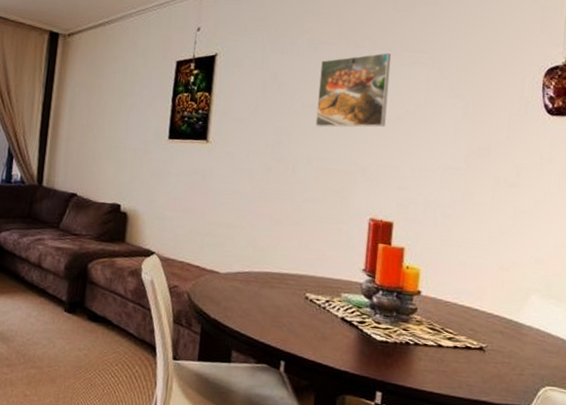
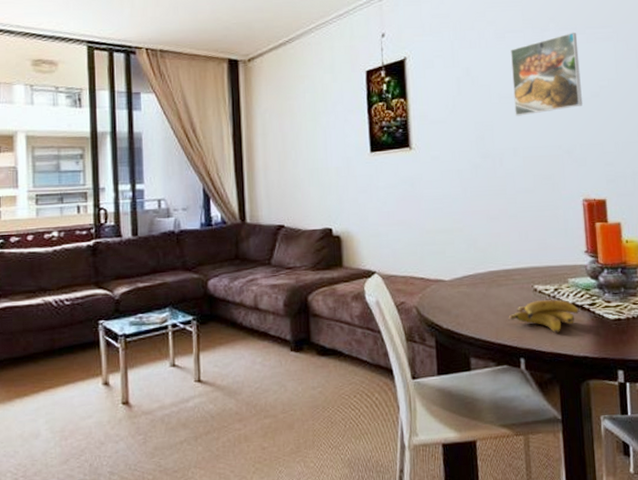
banana: none [275,308,347,344] -> present [508,299,579,334]

